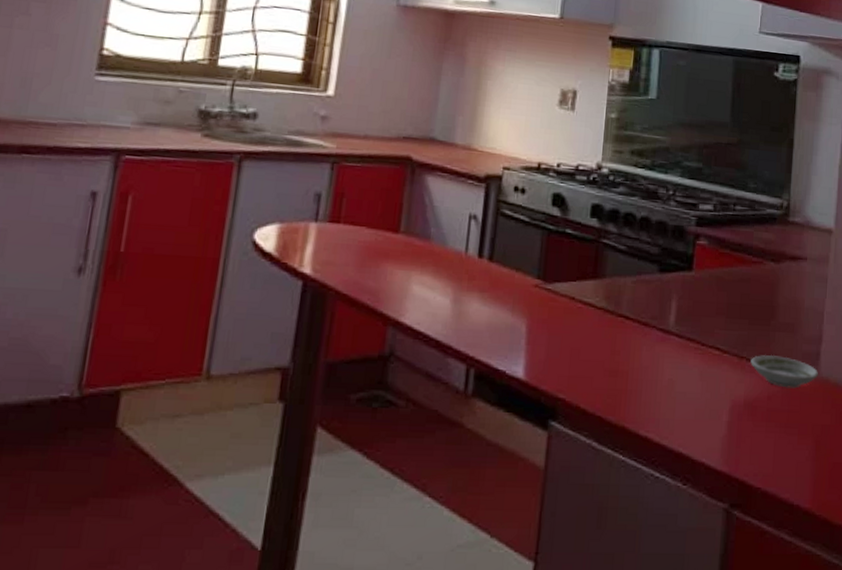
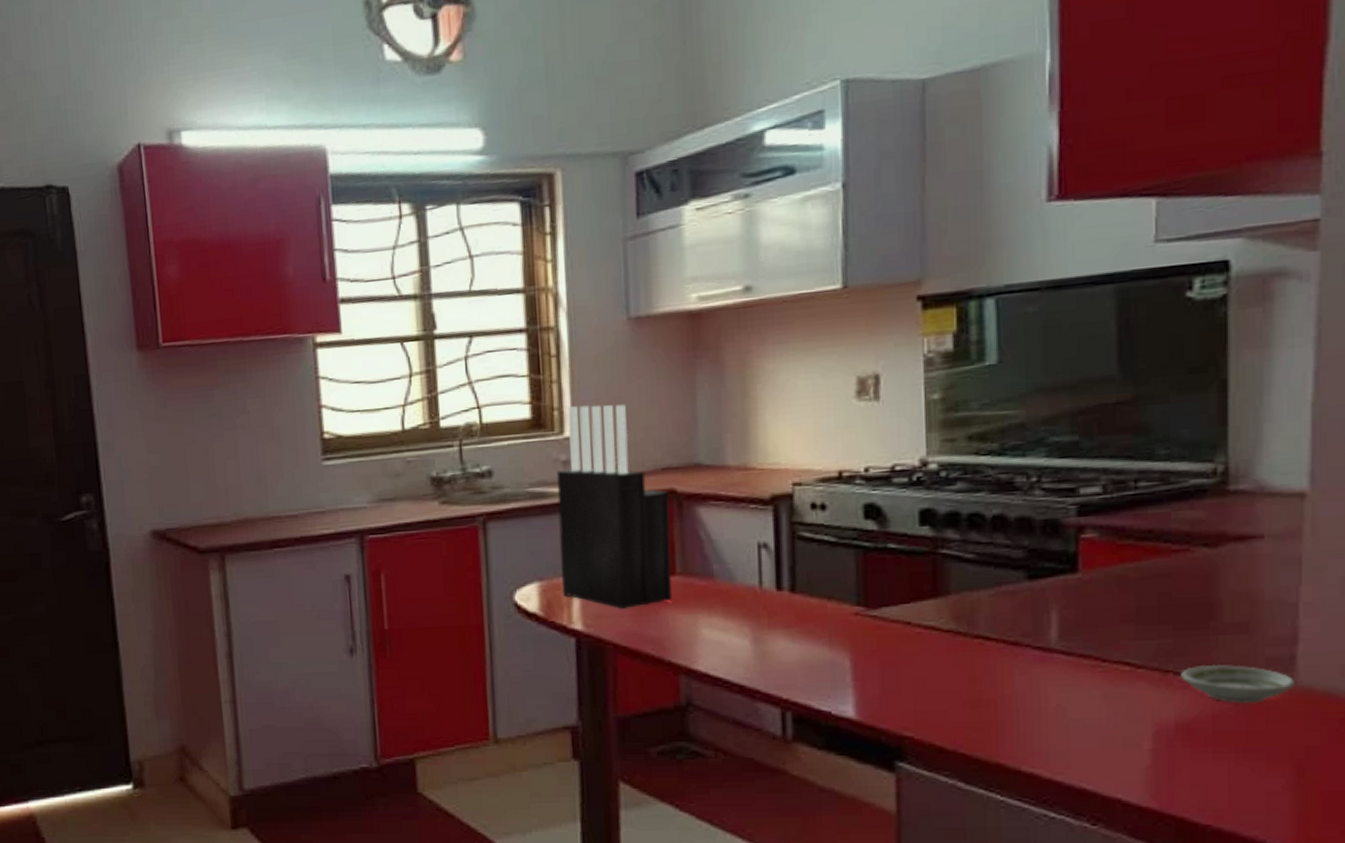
knife block: none [298,69,406,259] -> present [556,404,673,609]

